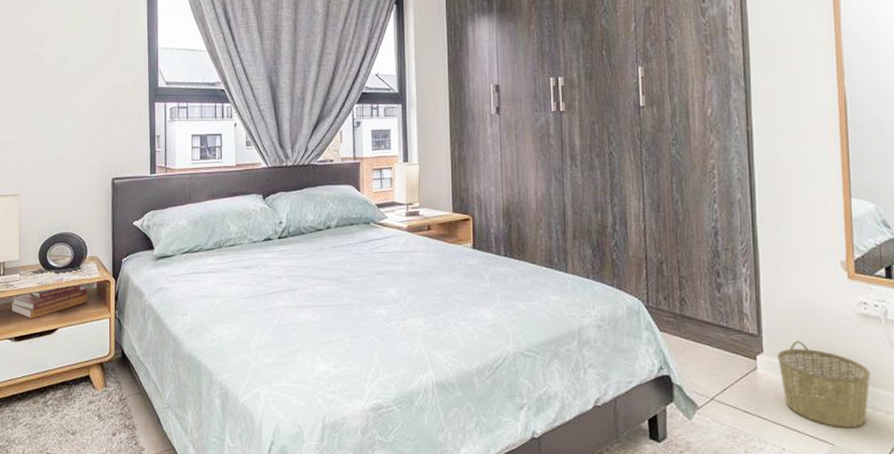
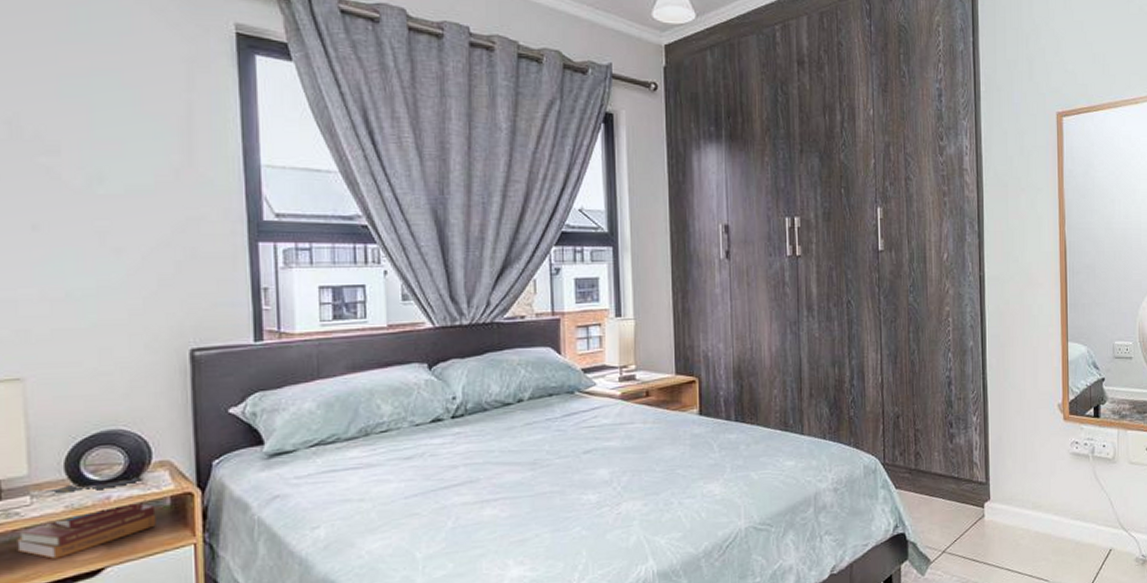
basket: present [777,340,871,429] -> none [1002,484,1080,564]

